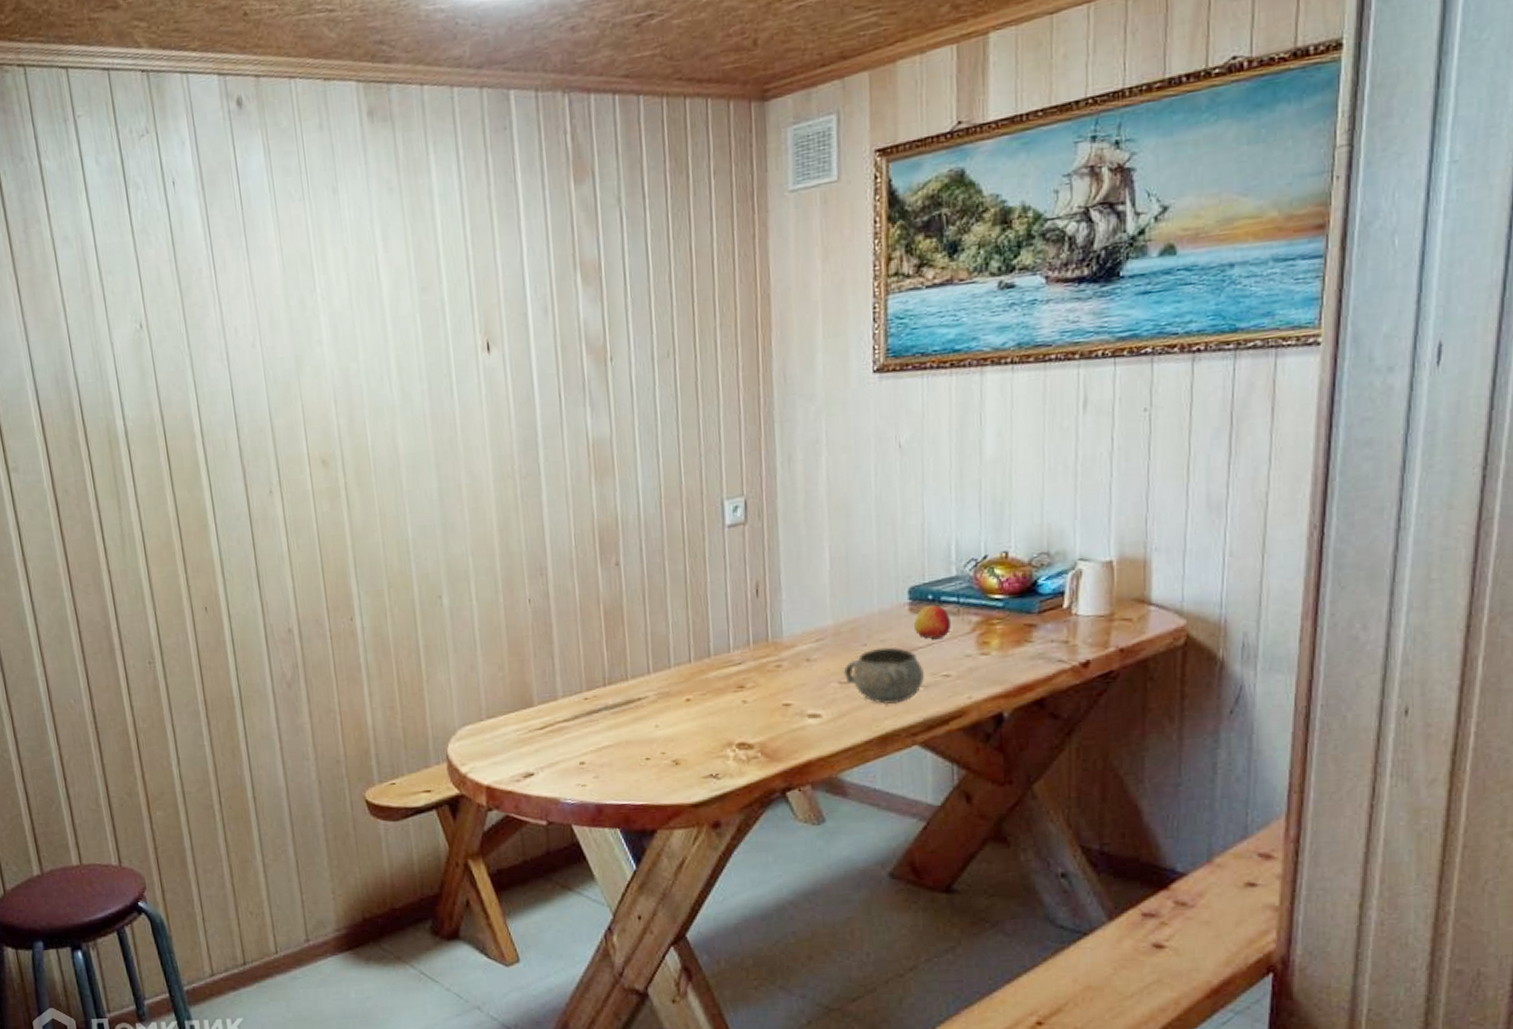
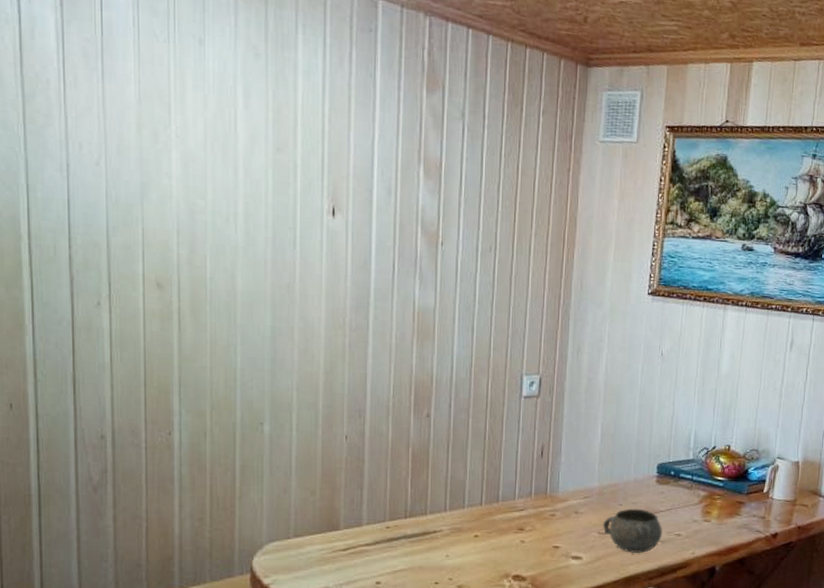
apple: present [914,605,951,639] -> none [659,480,685,505]

